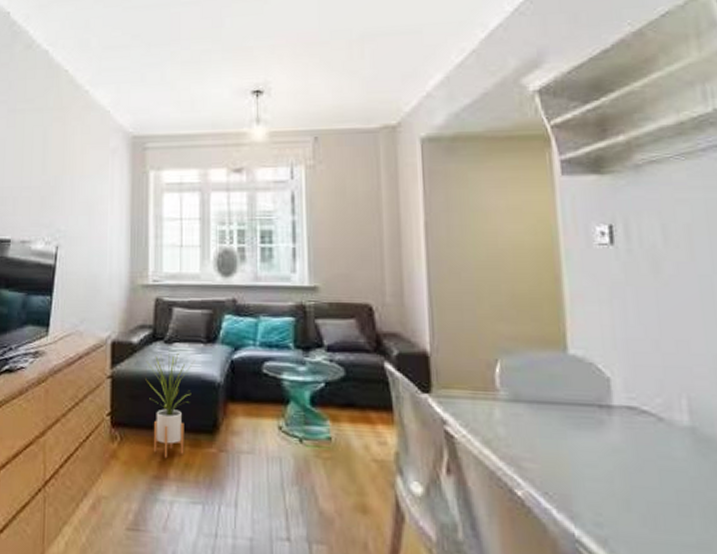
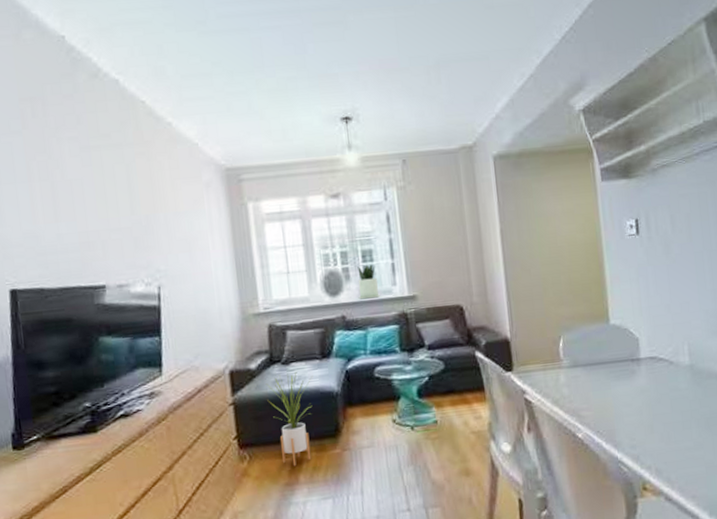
planter: none [252,246,278,284] -> present [357,264,381,300]

